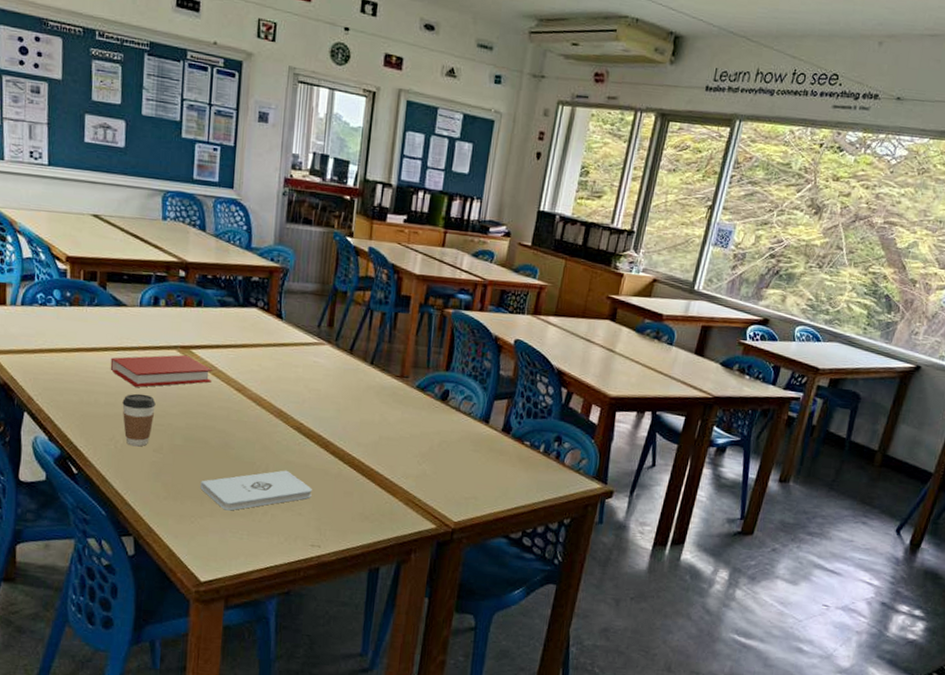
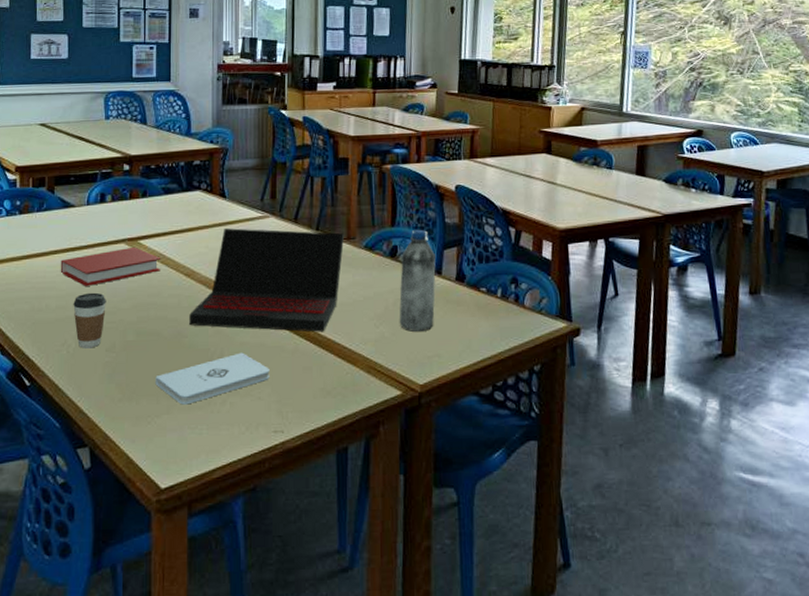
laptop: none [237,350,399,462] -> present [189,228,345,332]
water bottle: none [441,377,485,475] -> present [399,229,436,333]

